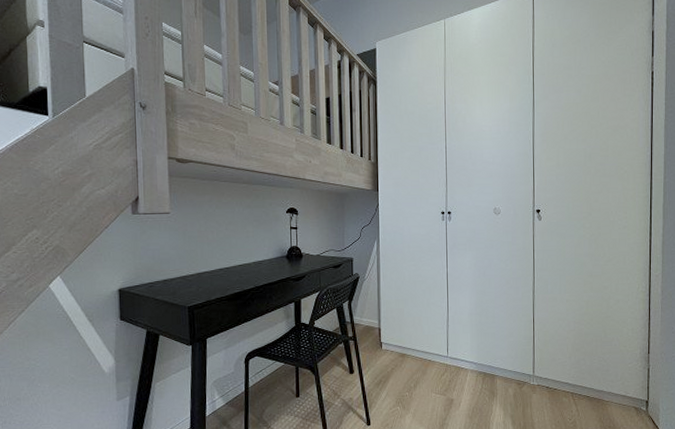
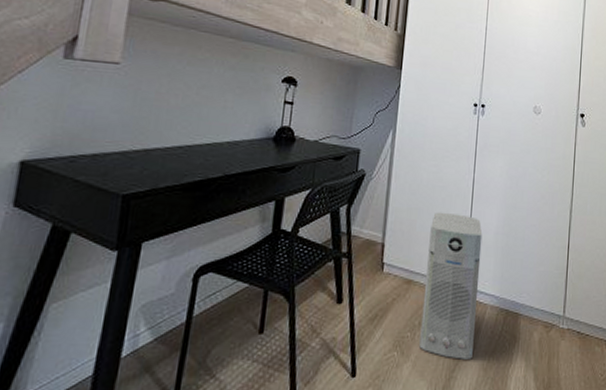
air purifier: none [415,301,460,411] -> present [419,212,483,359]

